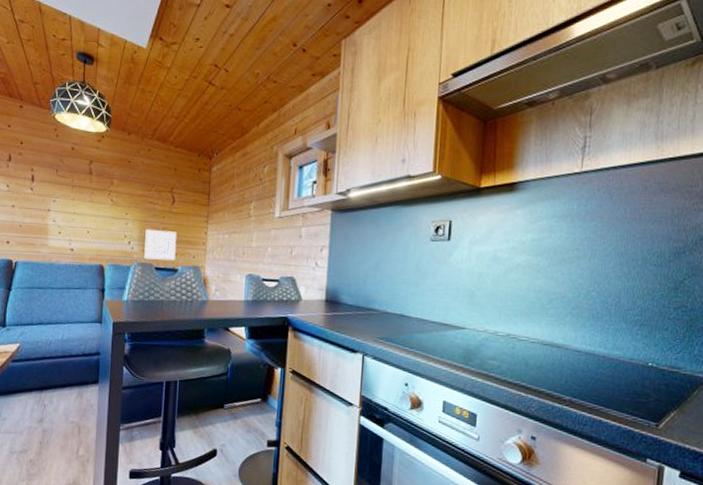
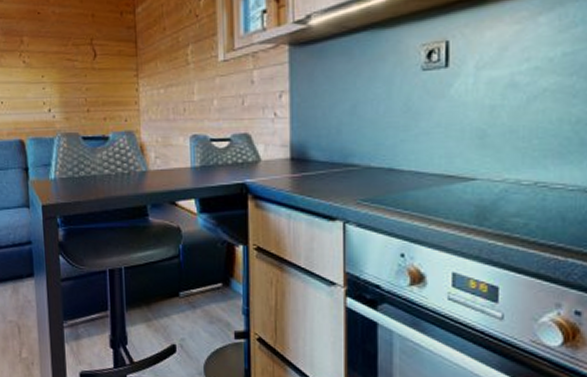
wall art: present [144,229,177,261] -> none [66,91,105,128]

